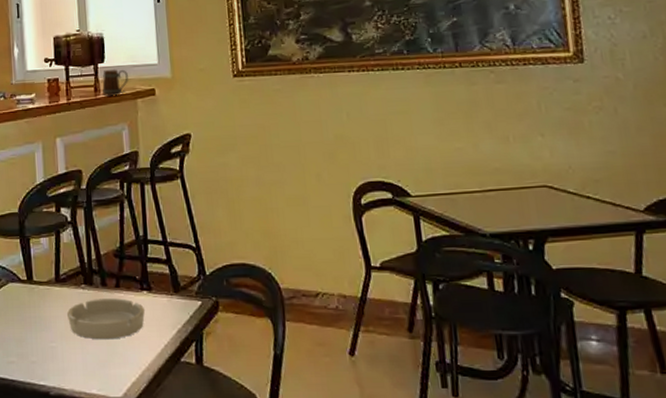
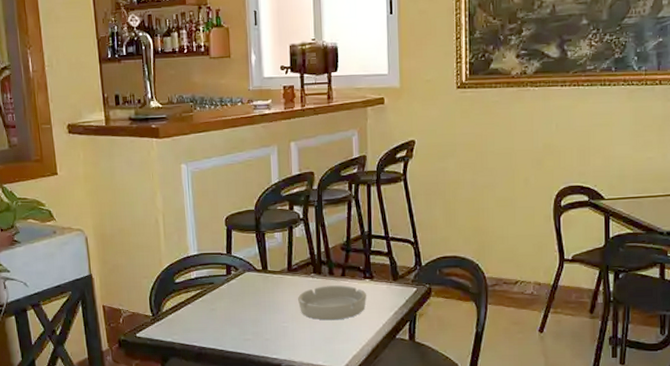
beer mug: present [102,68,128,97] -> none [335,77,360,104]

